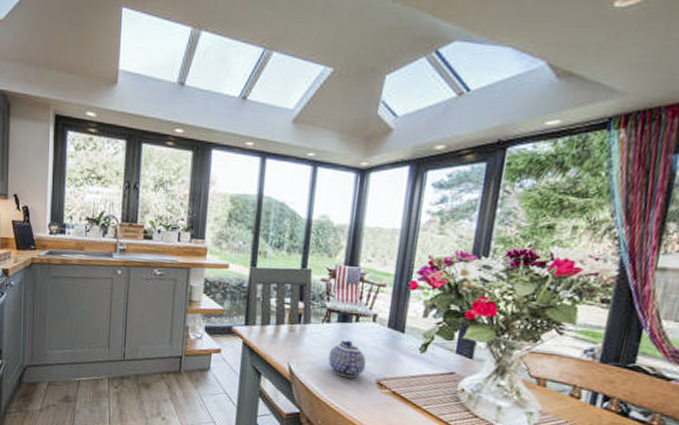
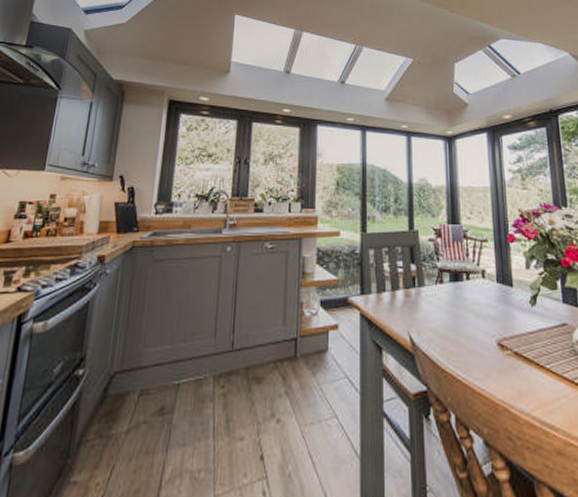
teapot: present [328,340,366,379] -> none [447,300,484,342]

